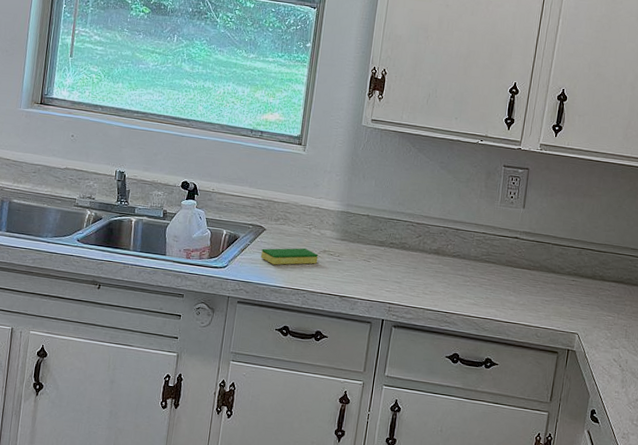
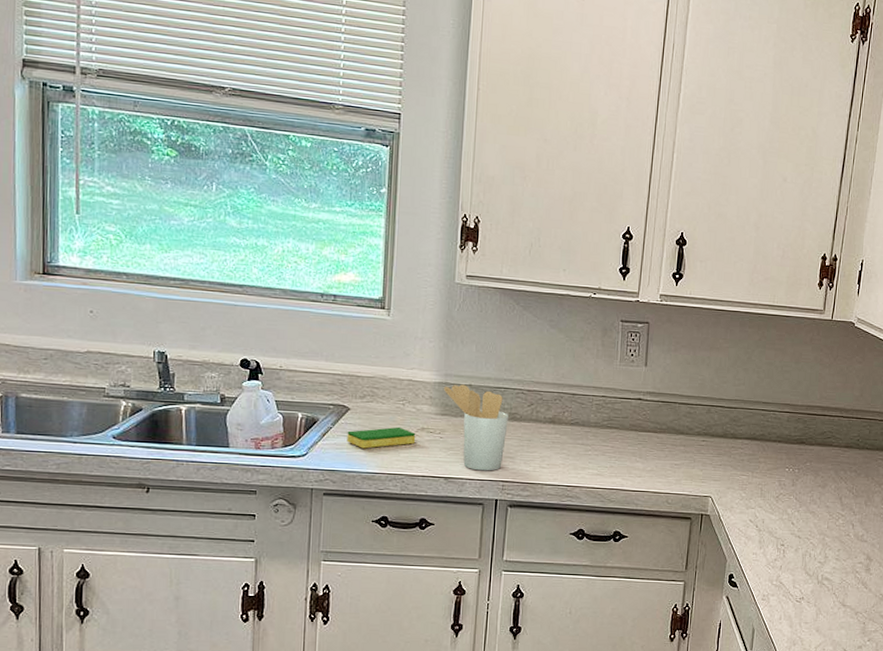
utensil holder: none [345,214,399,294] -> present [444,384,508,471]

